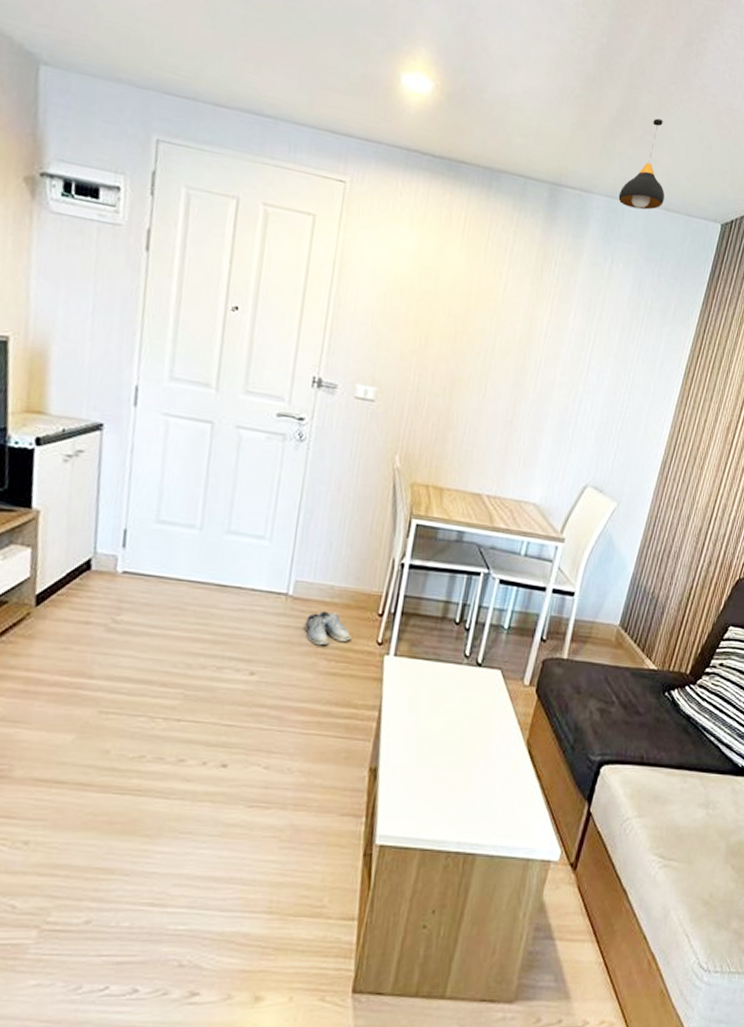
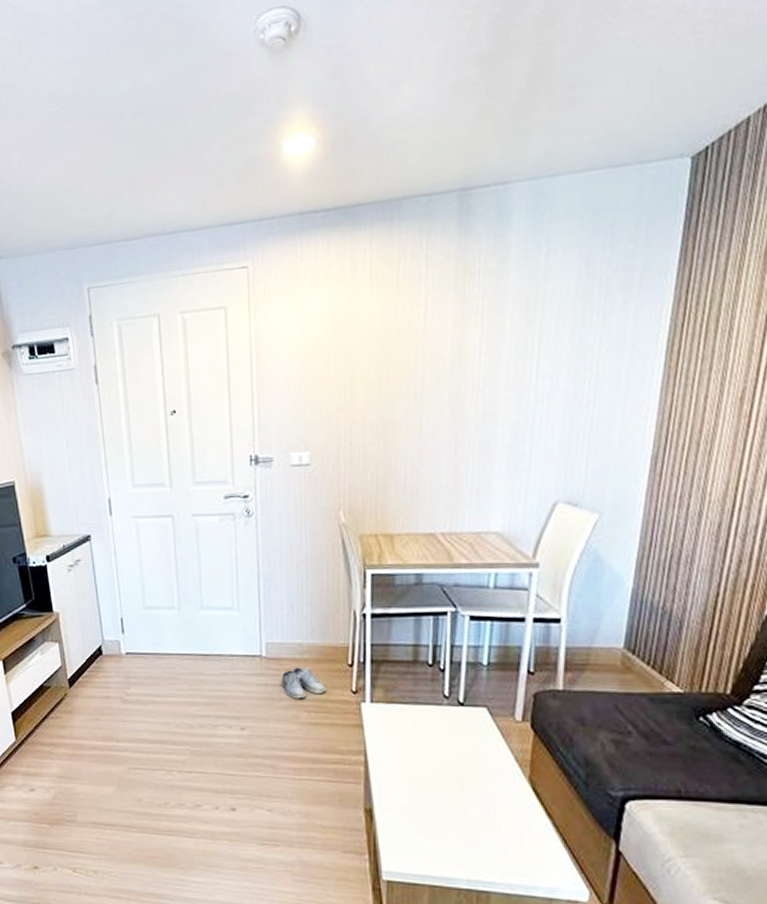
pendant light: present [618,118,665,210] -> none [544,65,605,182]

